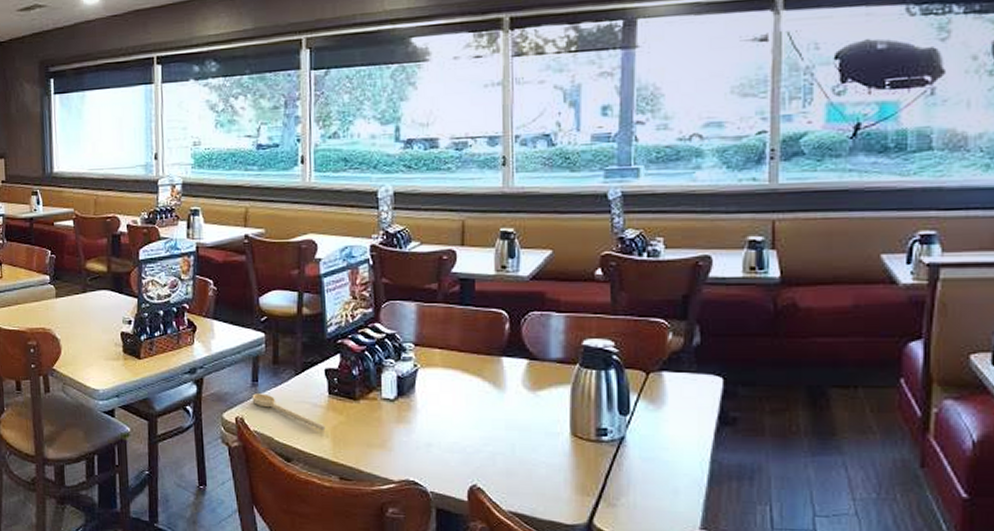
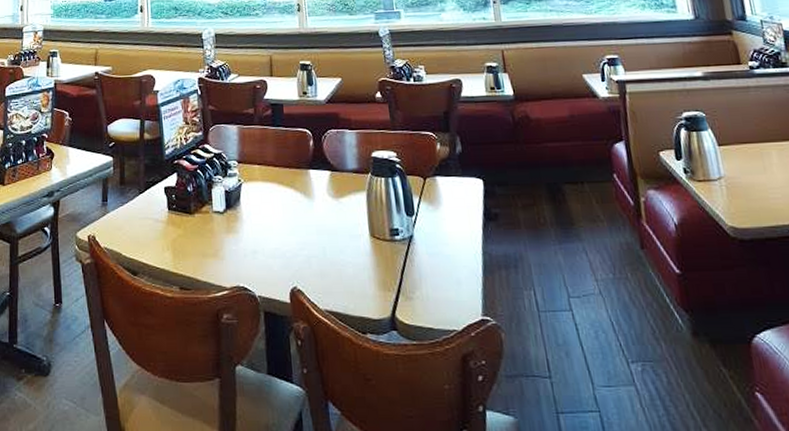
spoon: present [252,393,326,431] -> none [102,212,167,244]

